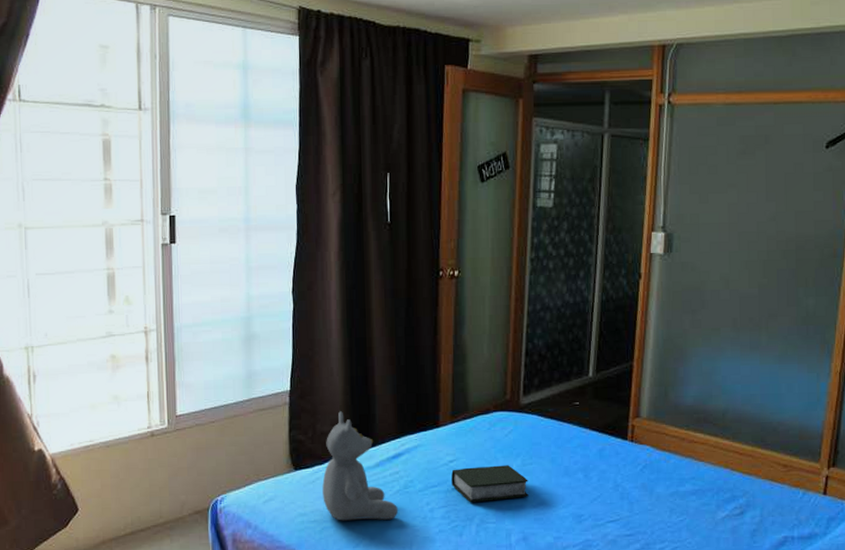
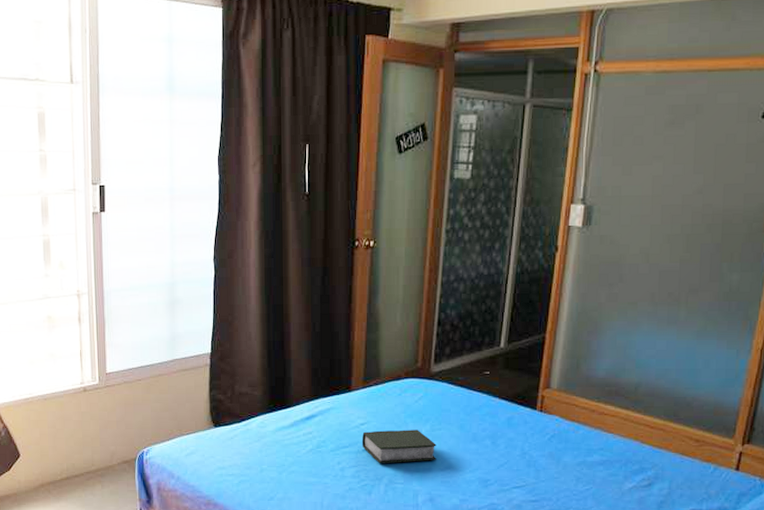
teddy bear: present [322,411,397,521] -> none [240,374,310,476]

